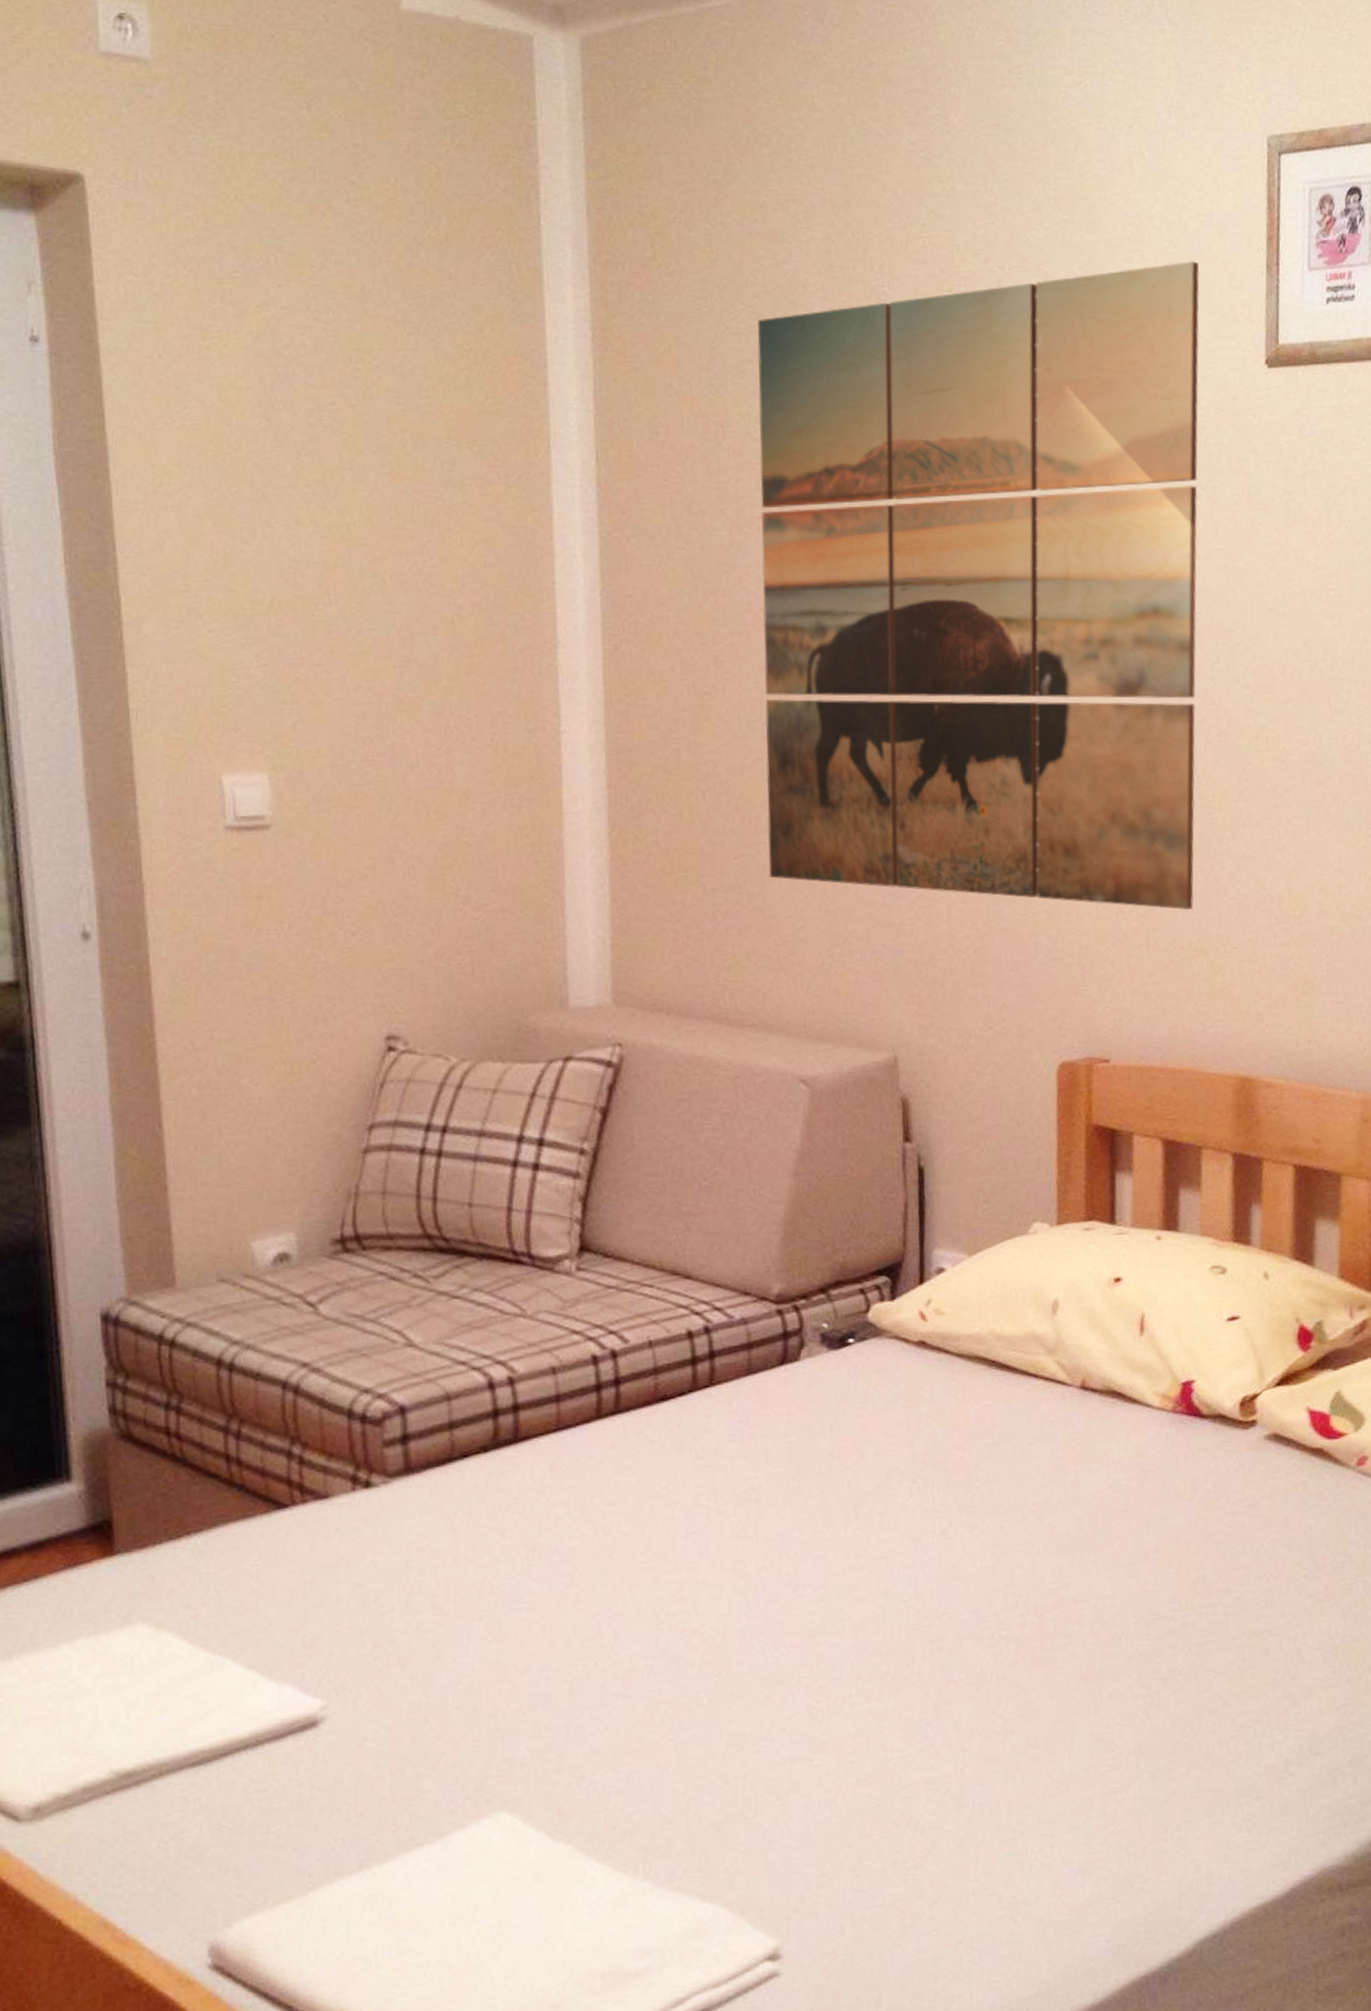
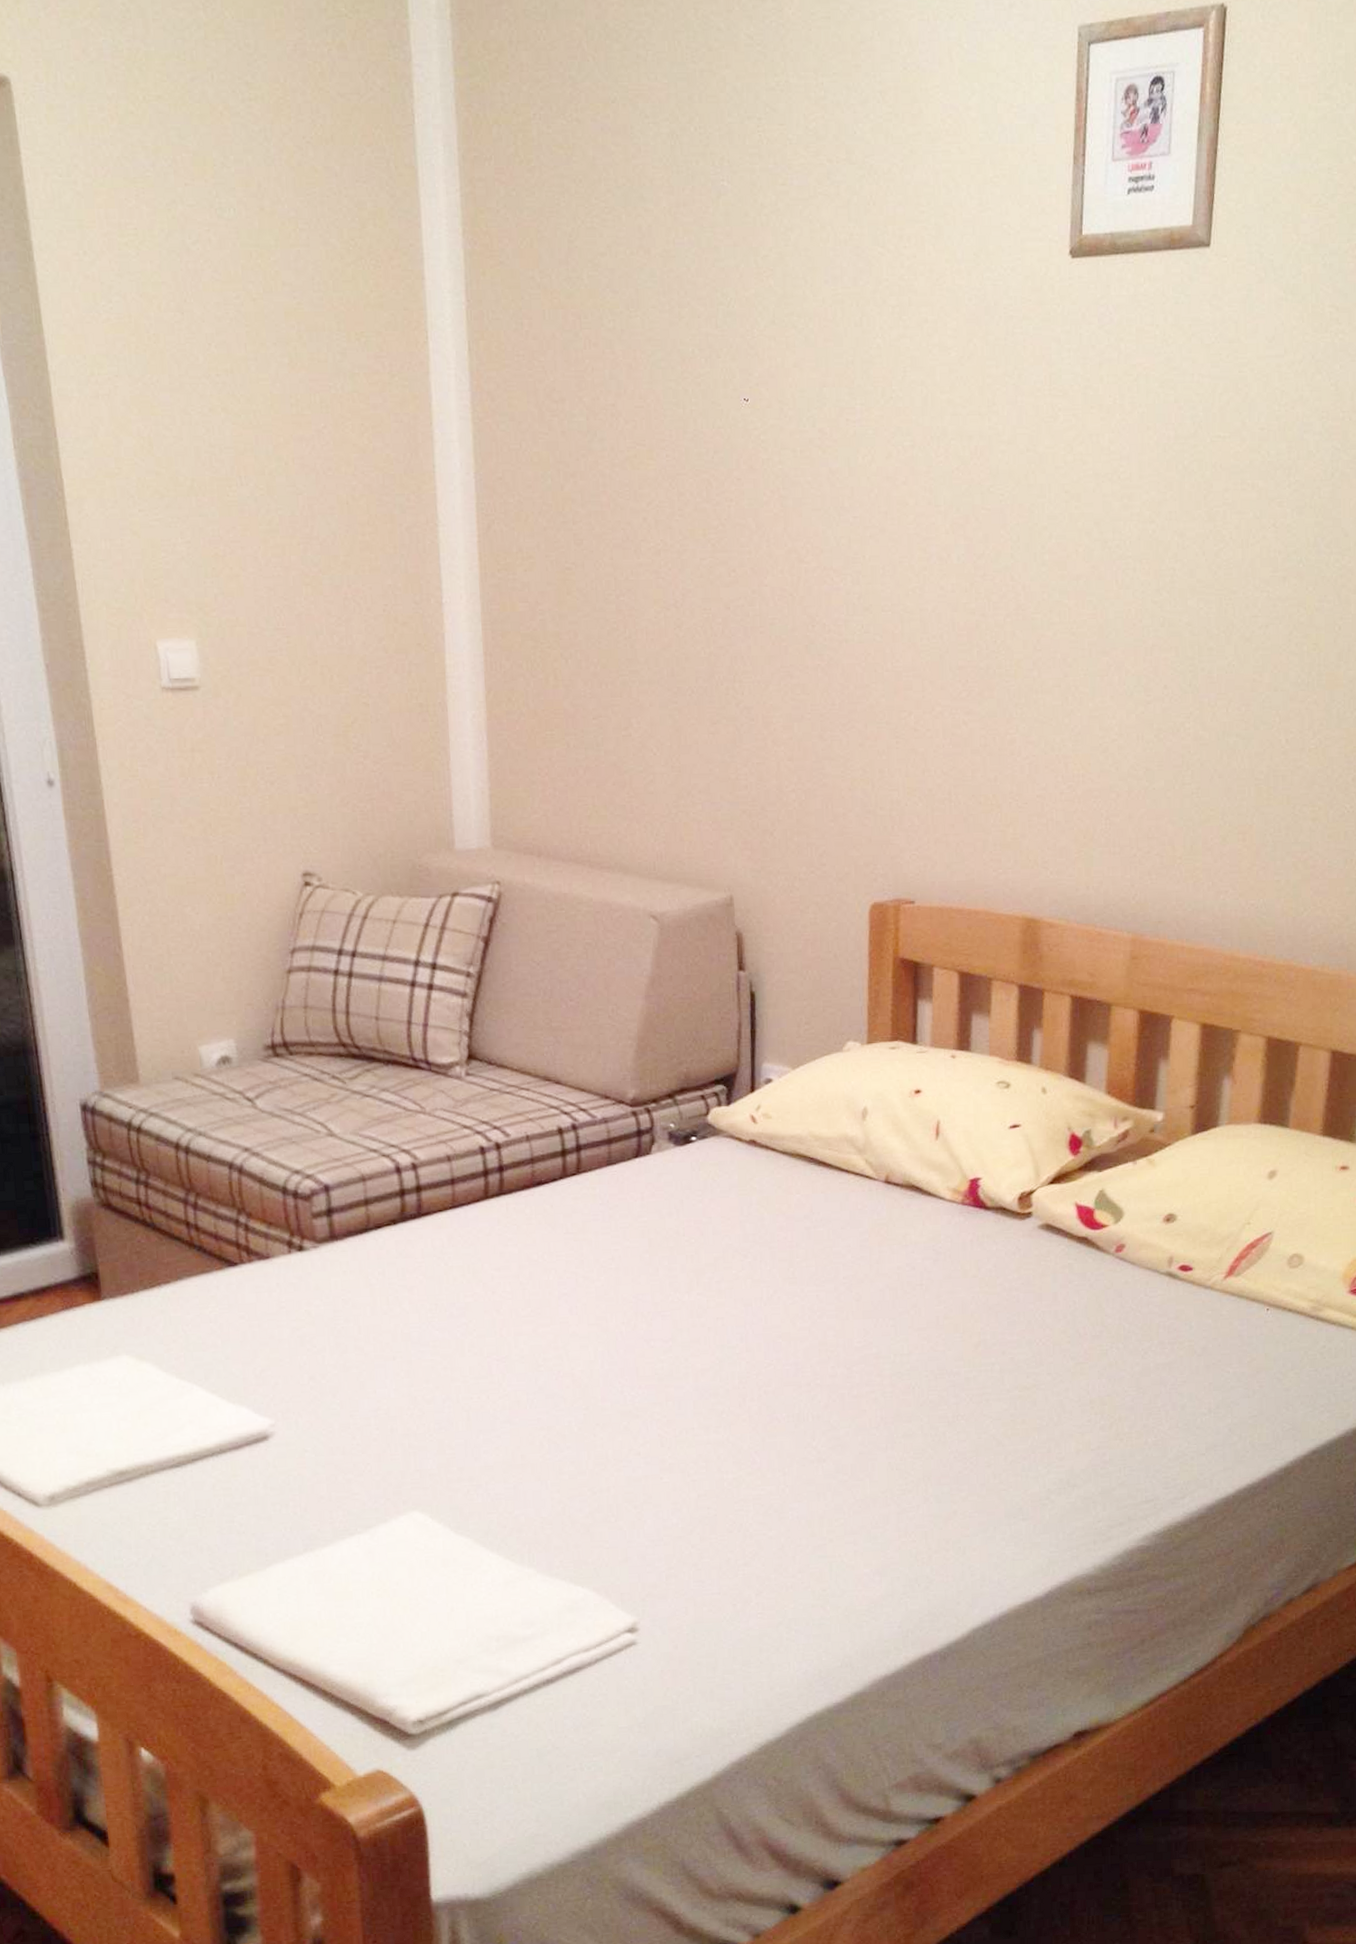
wall art: present [757,261,1200,911] -> none [610,153,1011,769]

